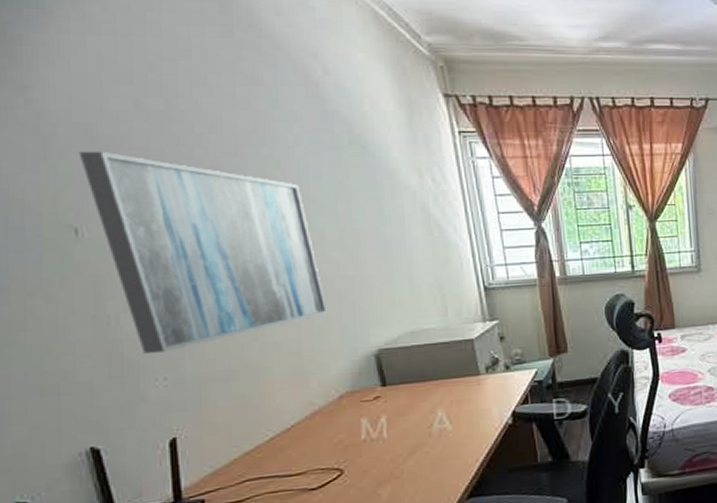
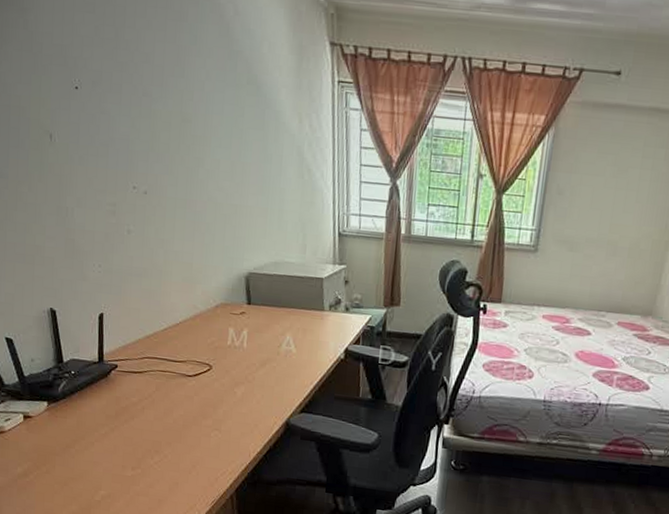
wall art: present [78,151,328,354] -> none [56,69,215,245]

